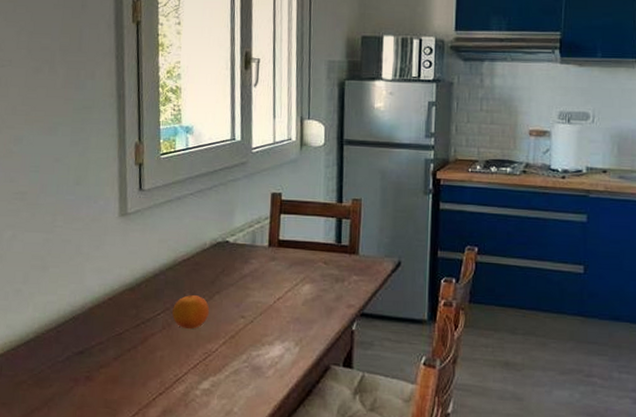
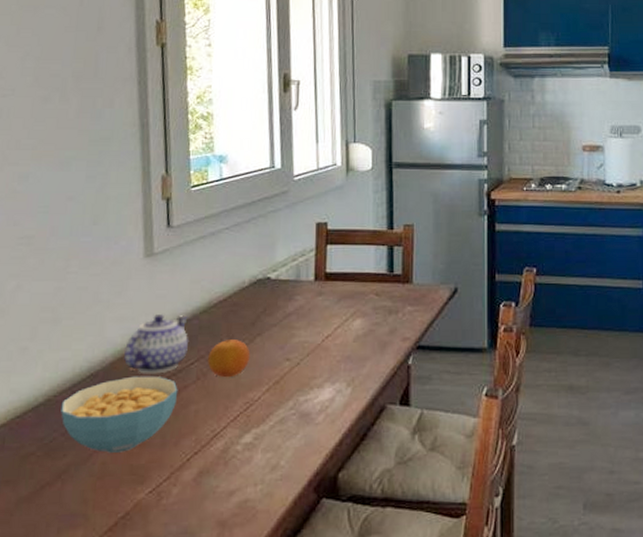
cereal bowl: none [48,321,146,388] -> present [61,376,178,453]
teapot: none [101,268,157,322] -> present [124,314,189,374]

